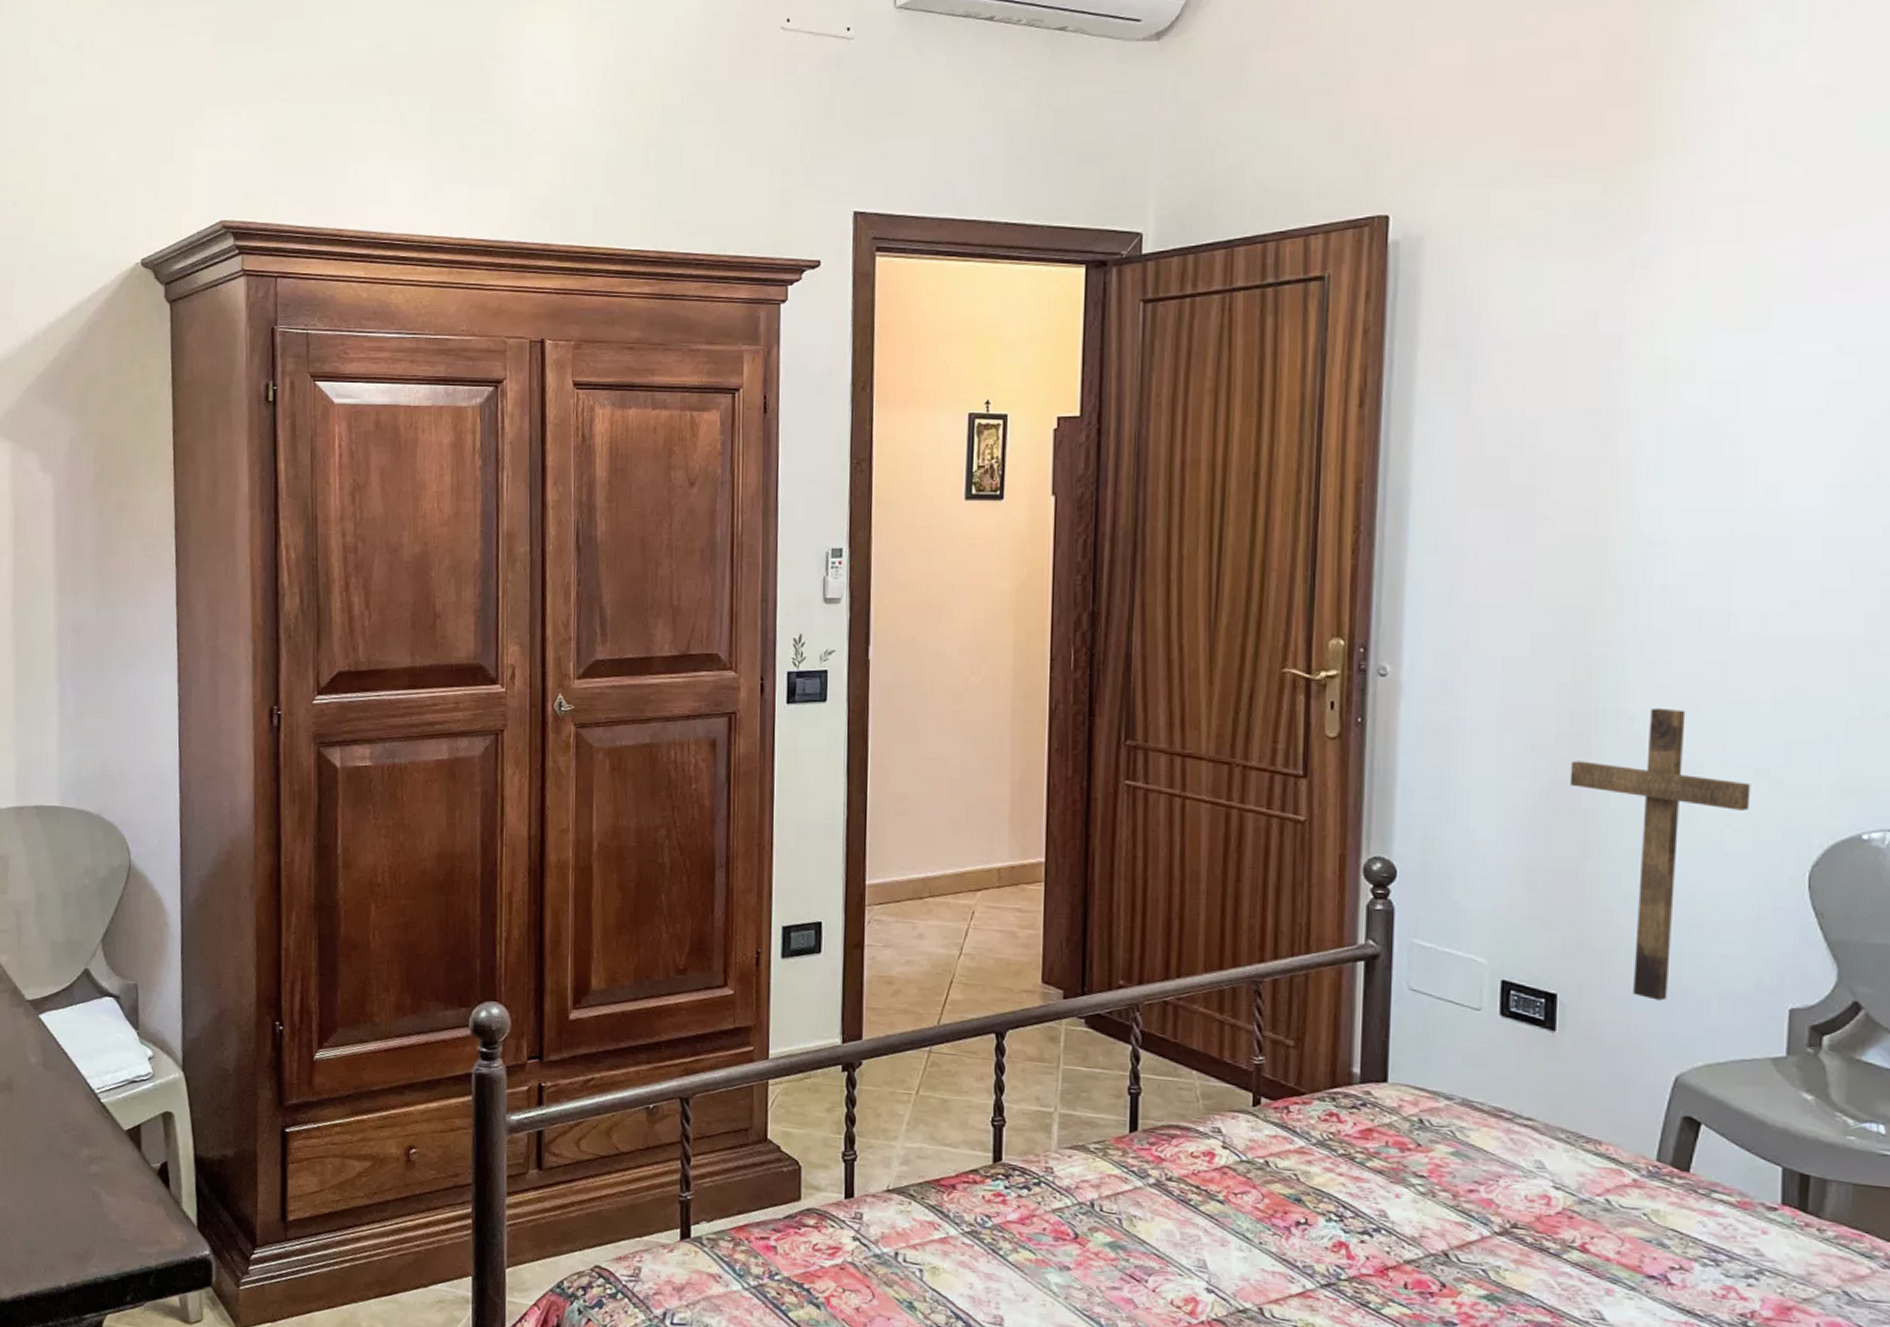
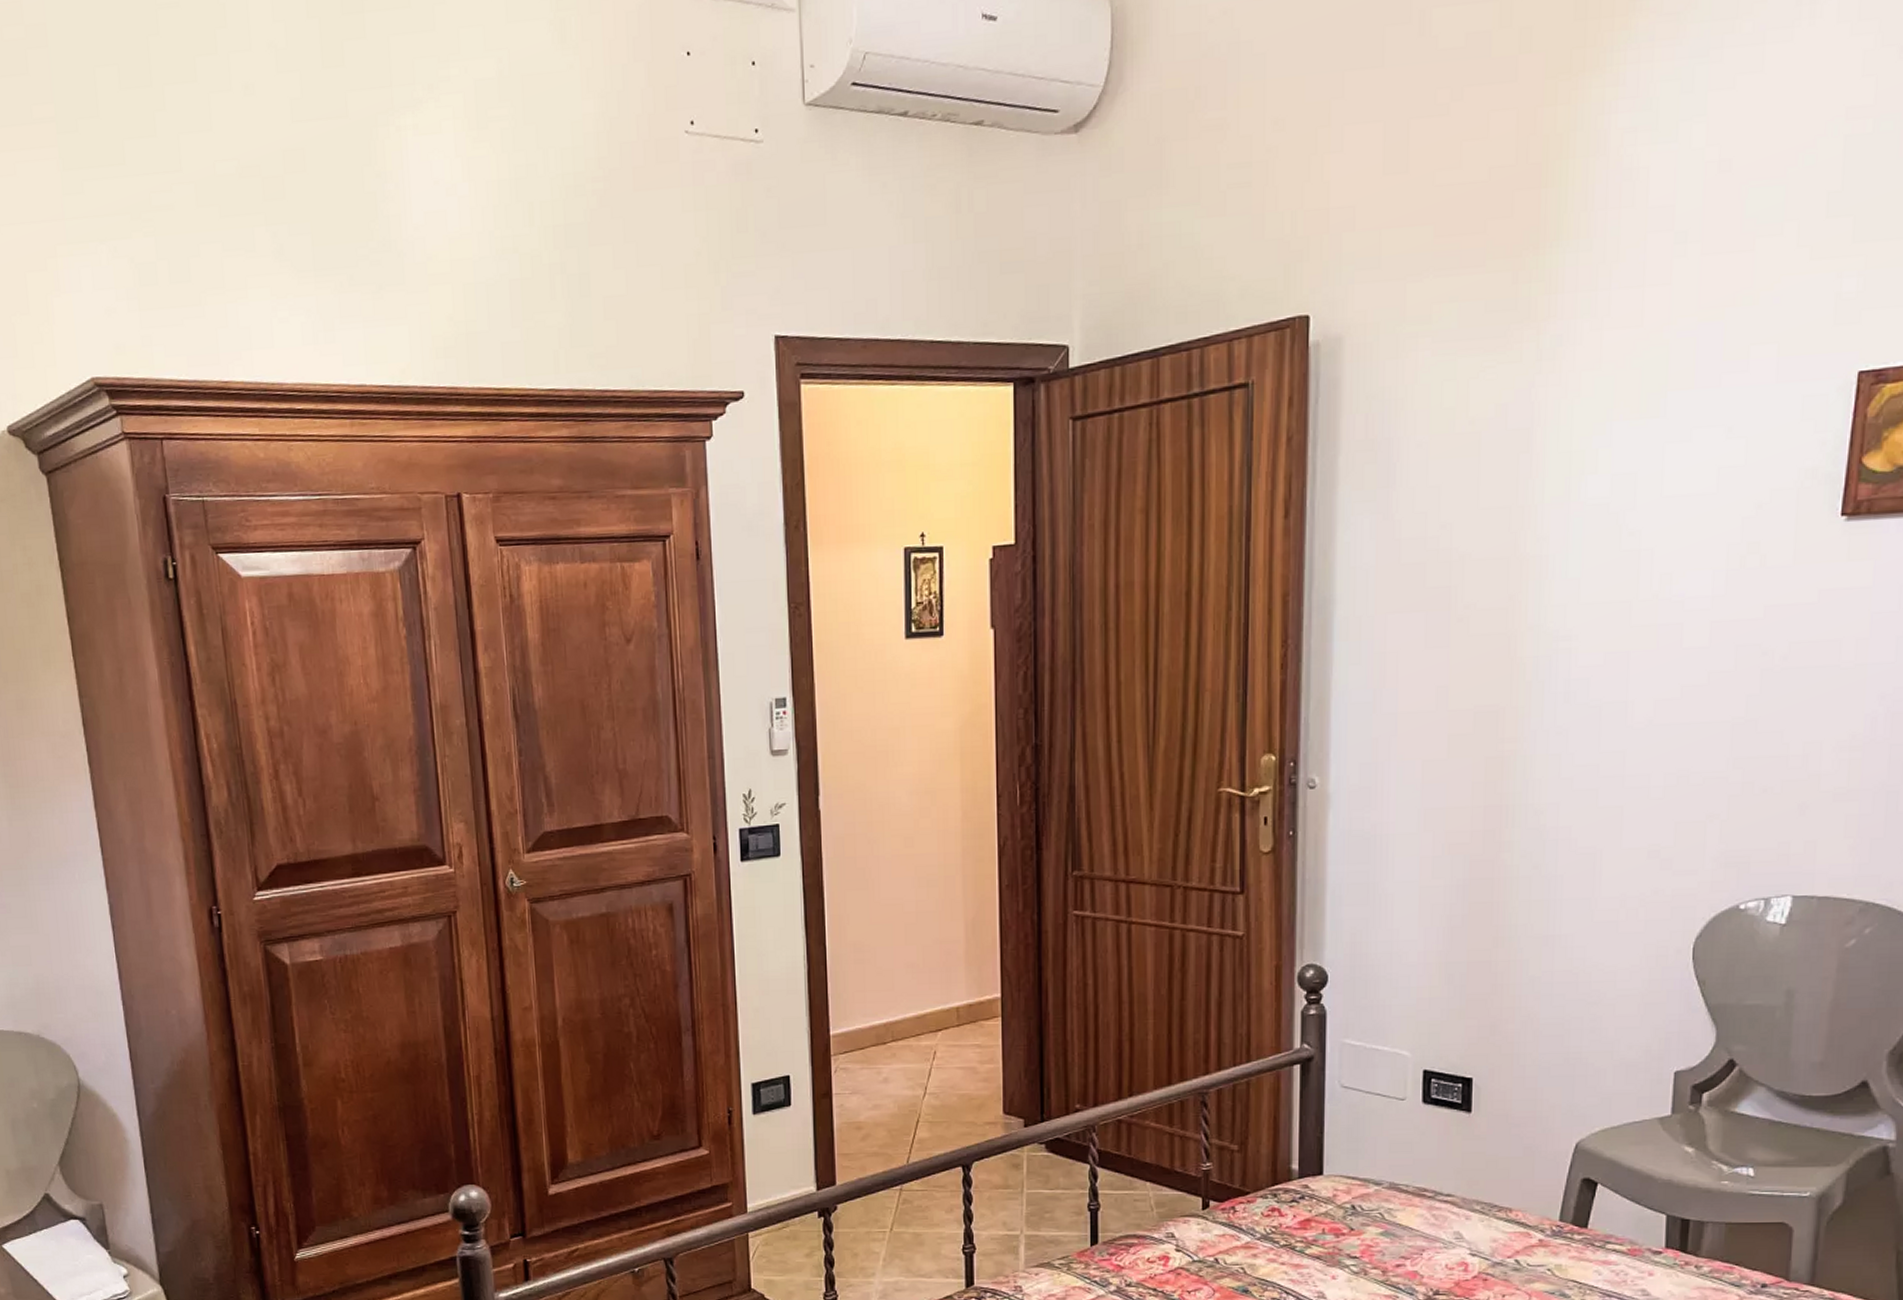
crucifix: present [1570,707,1751,1001] -> none [1483,799,1644,1075]

